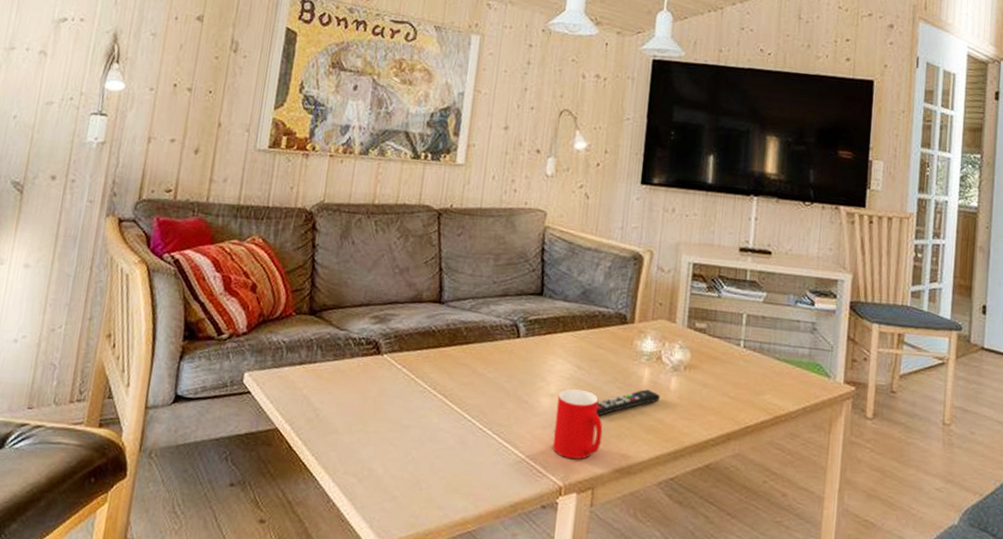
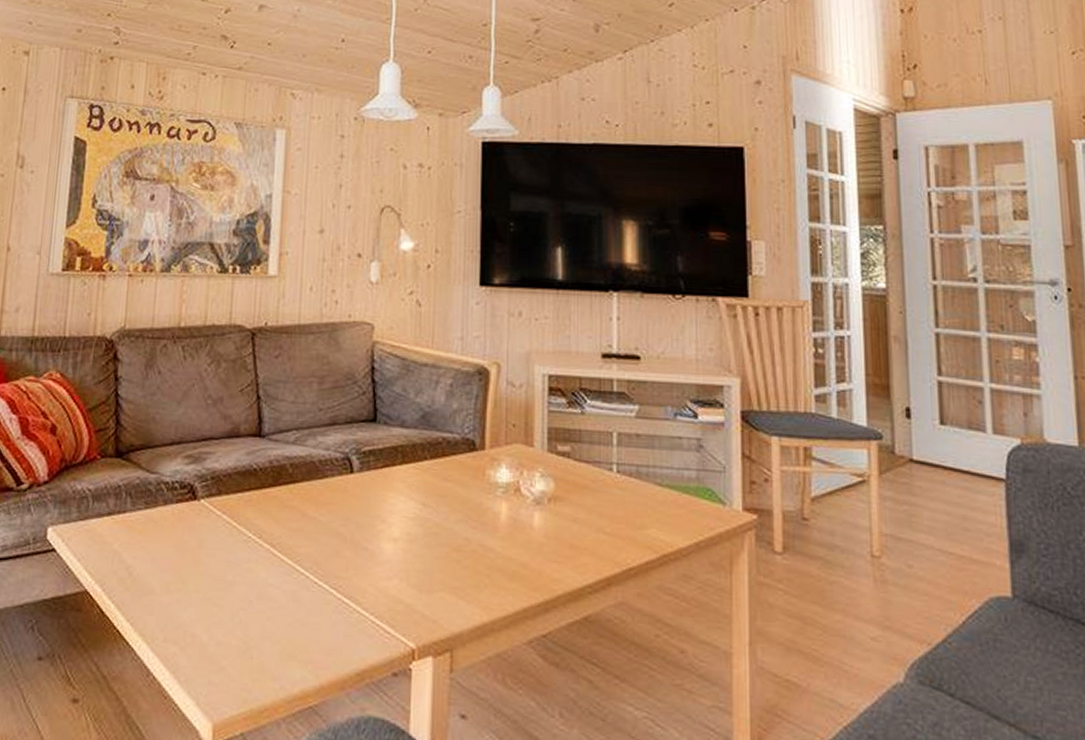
cup: present [552,389,603,460] -> none [400,531,458,616]
remote control: present [596,389,661,416] -> none [448,528,523,563]

